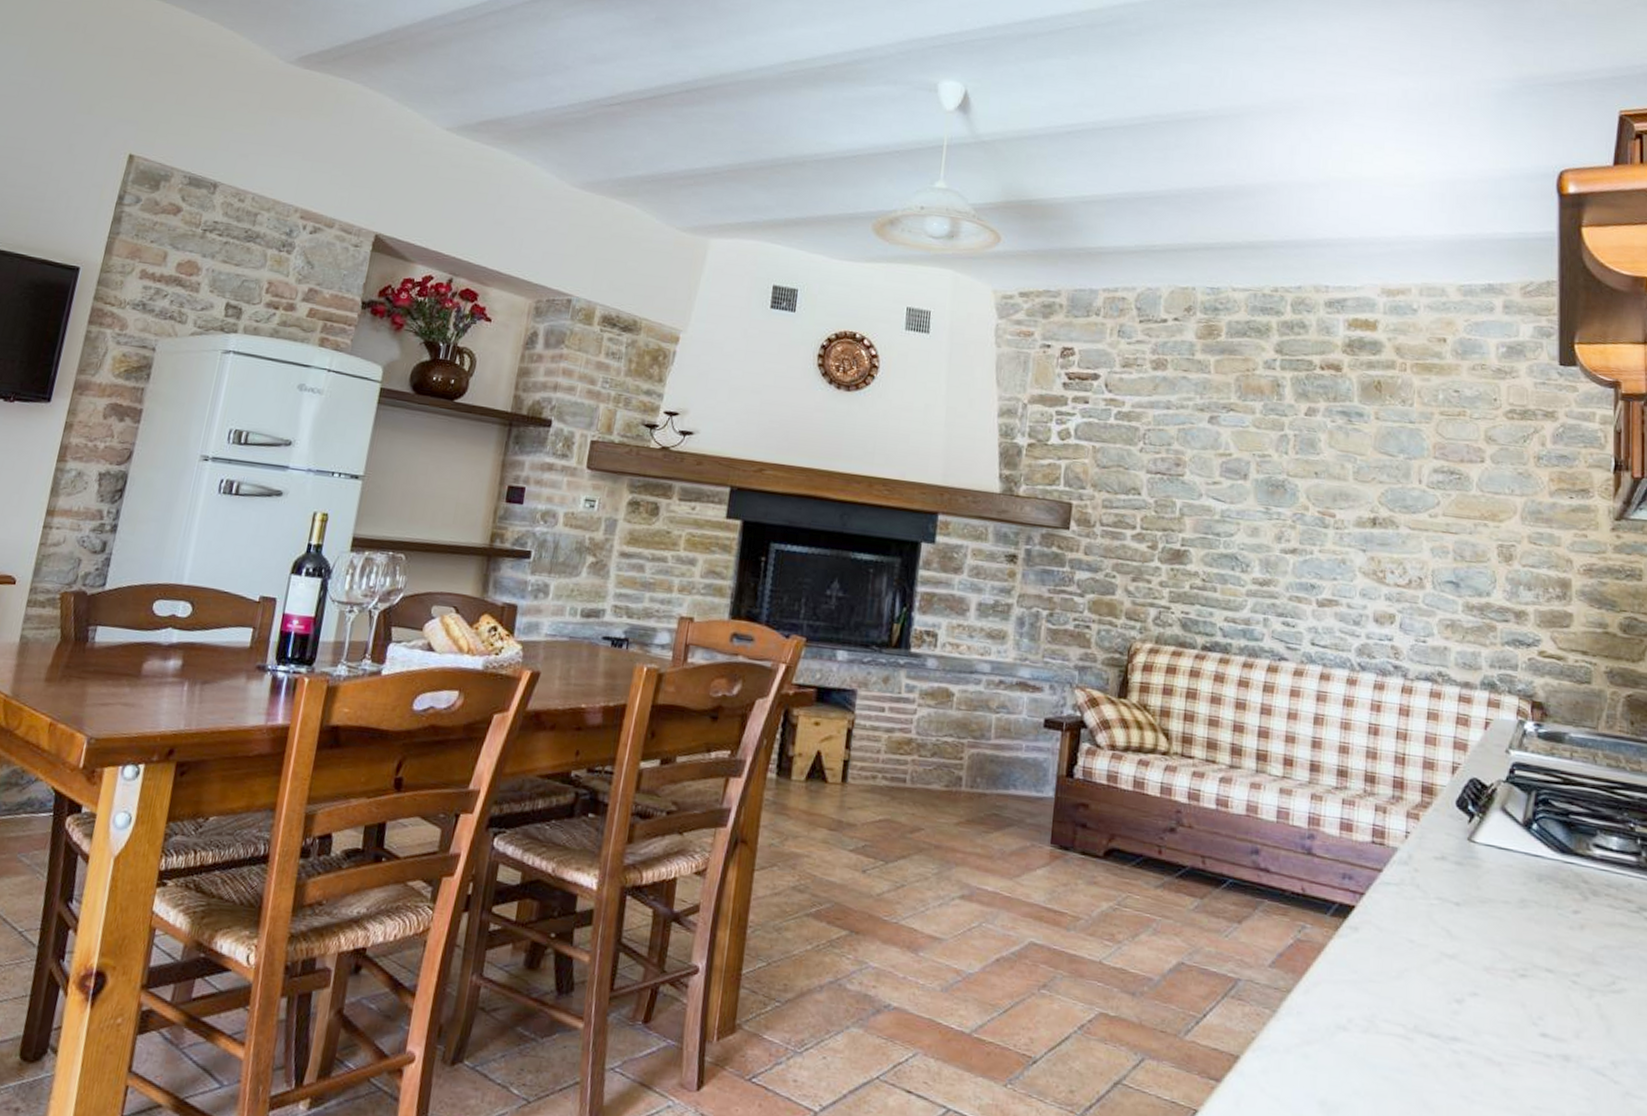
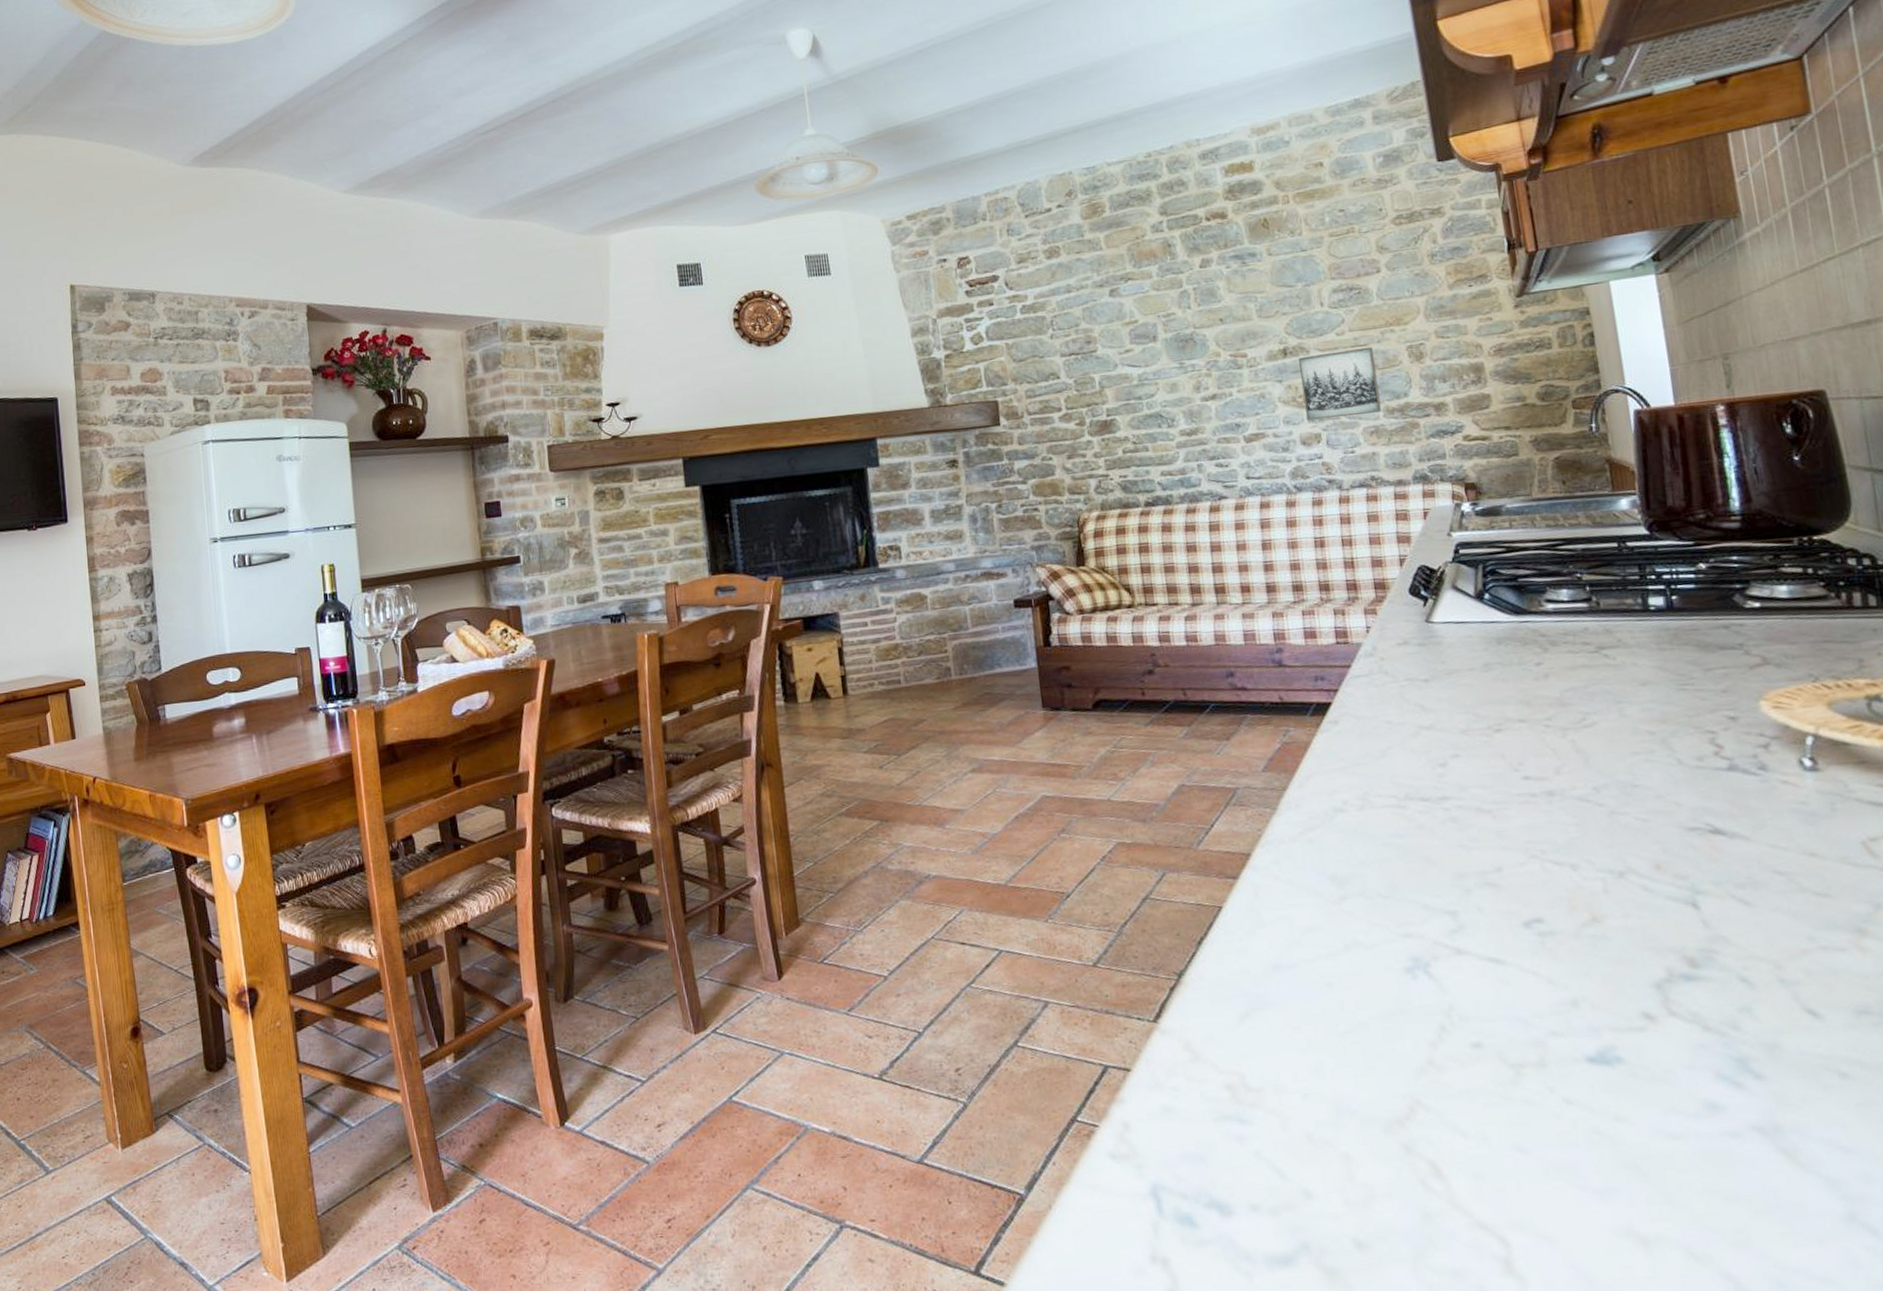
wall art: none [1384,530,1463,606] -> present [1298,346,1381,421]

